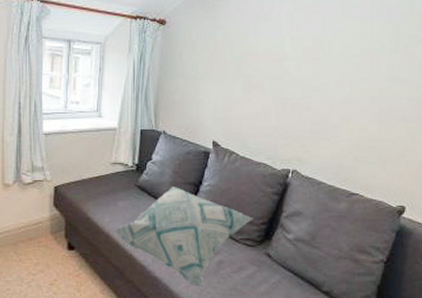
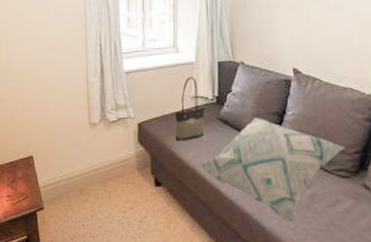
tote bag: none [92,143,124,206] -> present [175,77,205,141]

